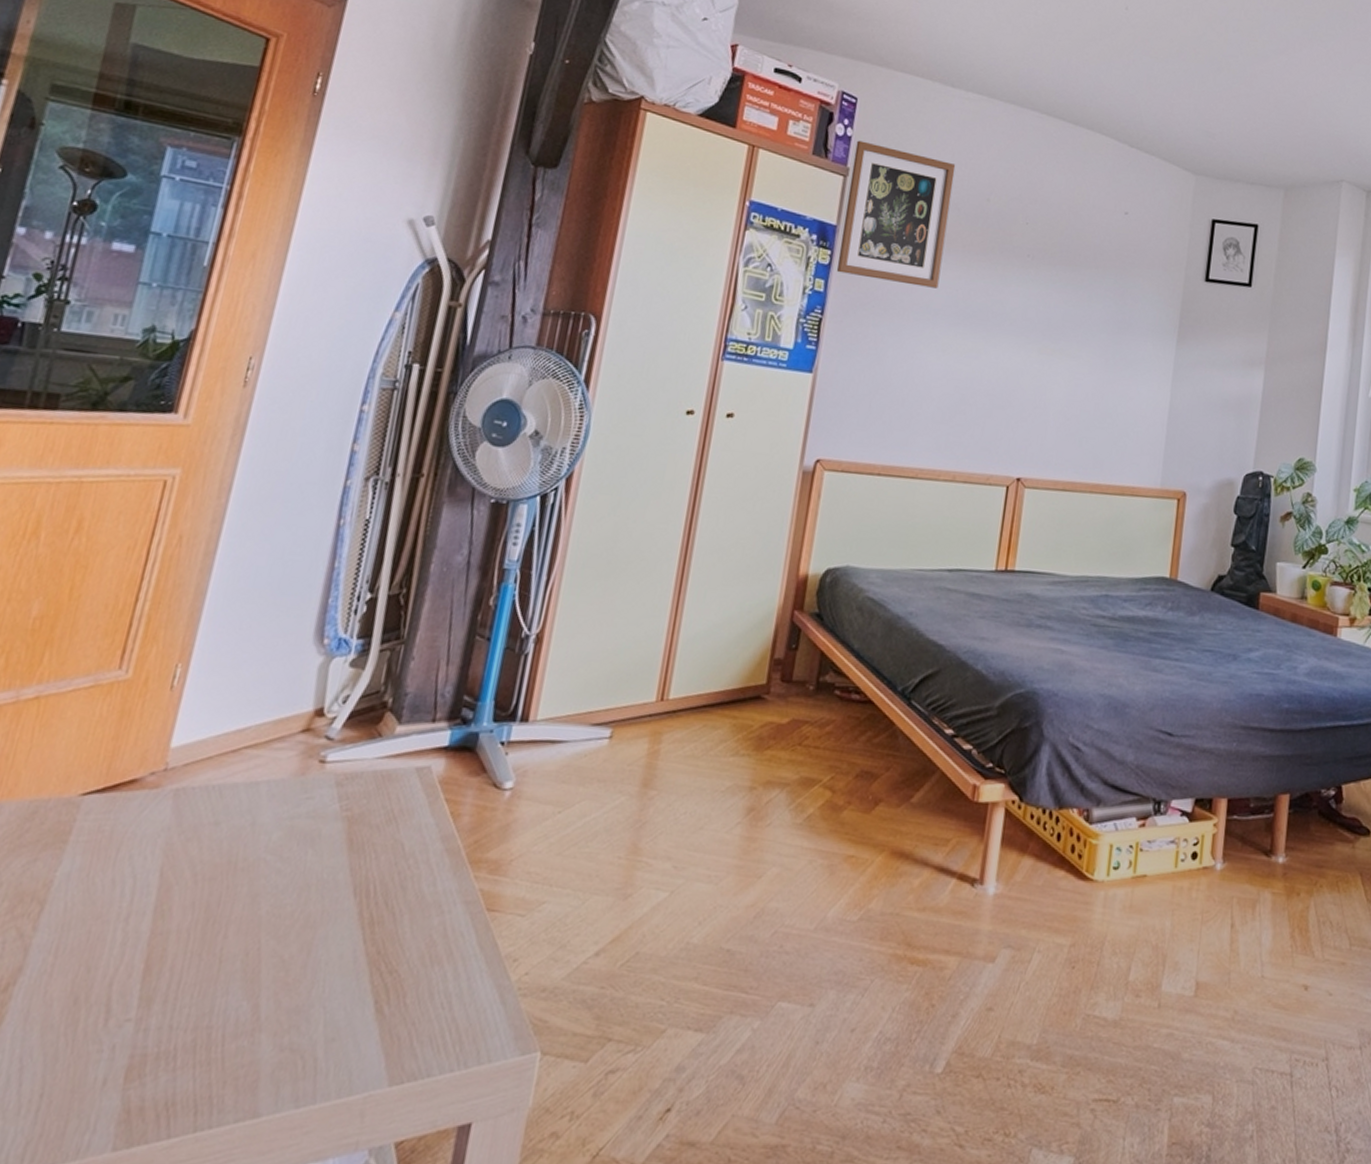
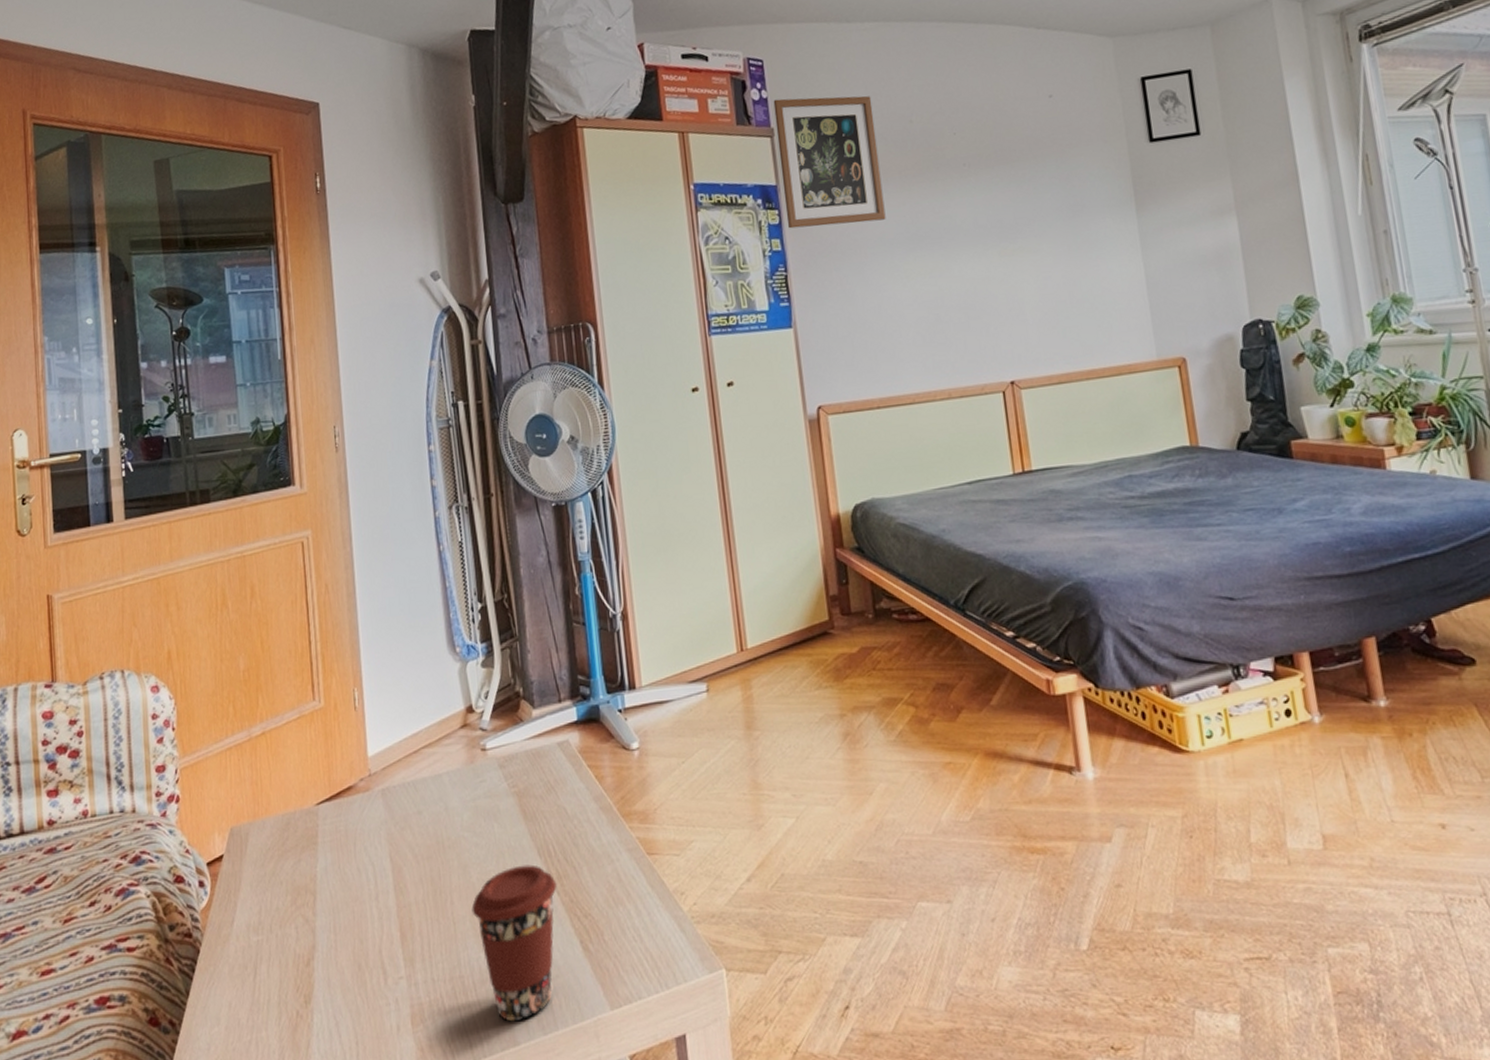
coffee cup: none [243,902,366,1089] -> present [471,864,557,1022]

